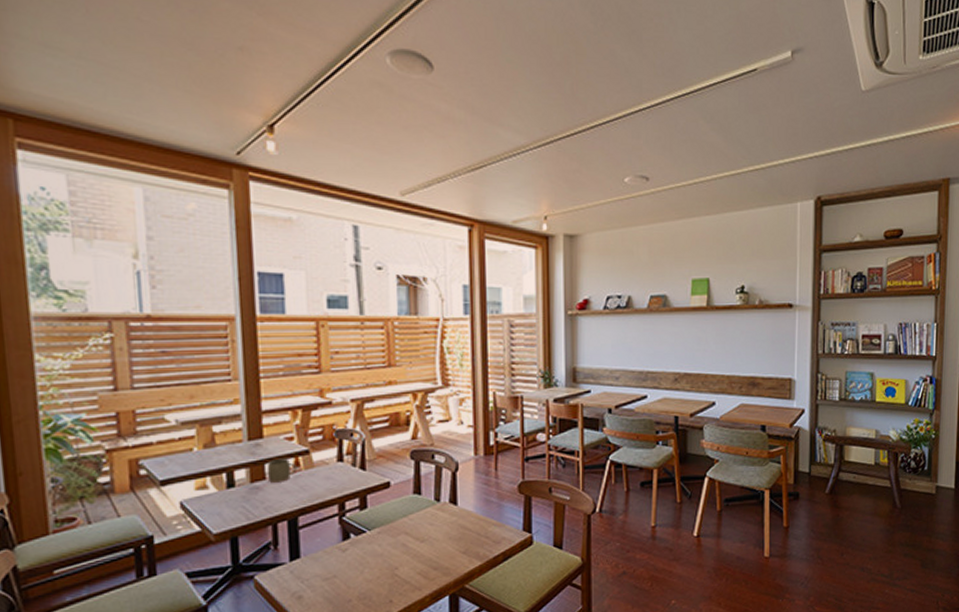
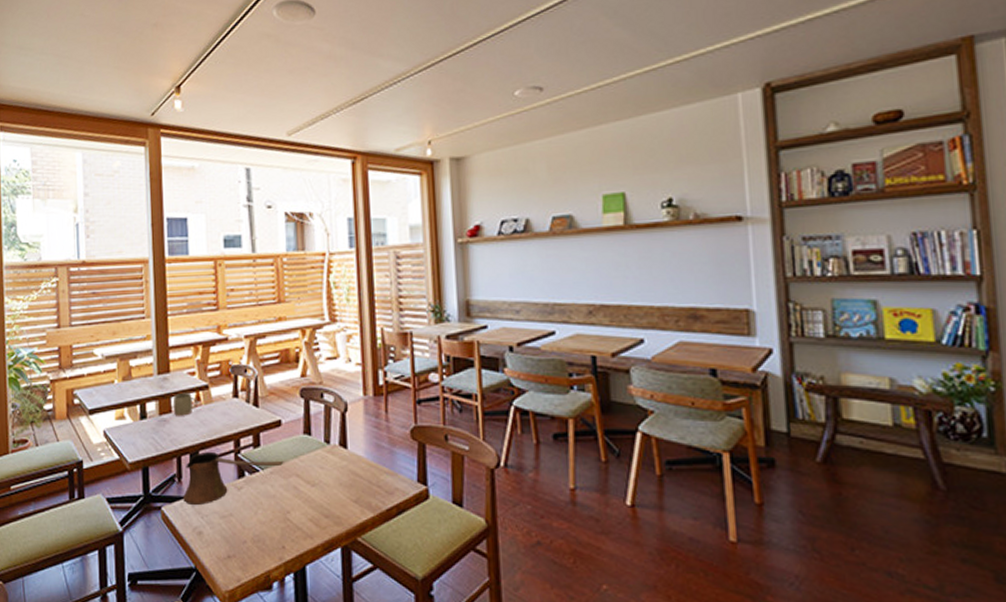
coffee pot: none [280,516,393,571] -> present [183,451,284,505]

